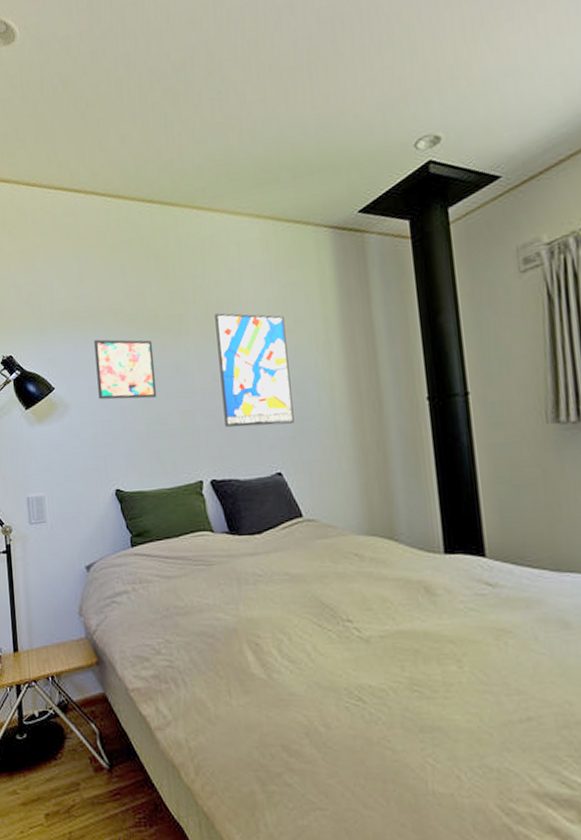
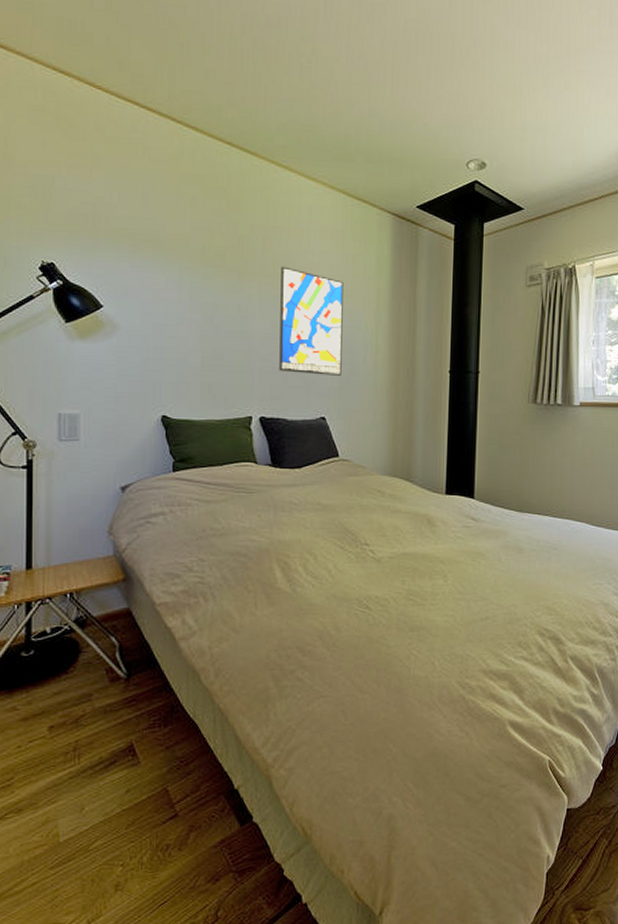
wall art: present [94,339,157,400] -> none [153,265,216,333]

